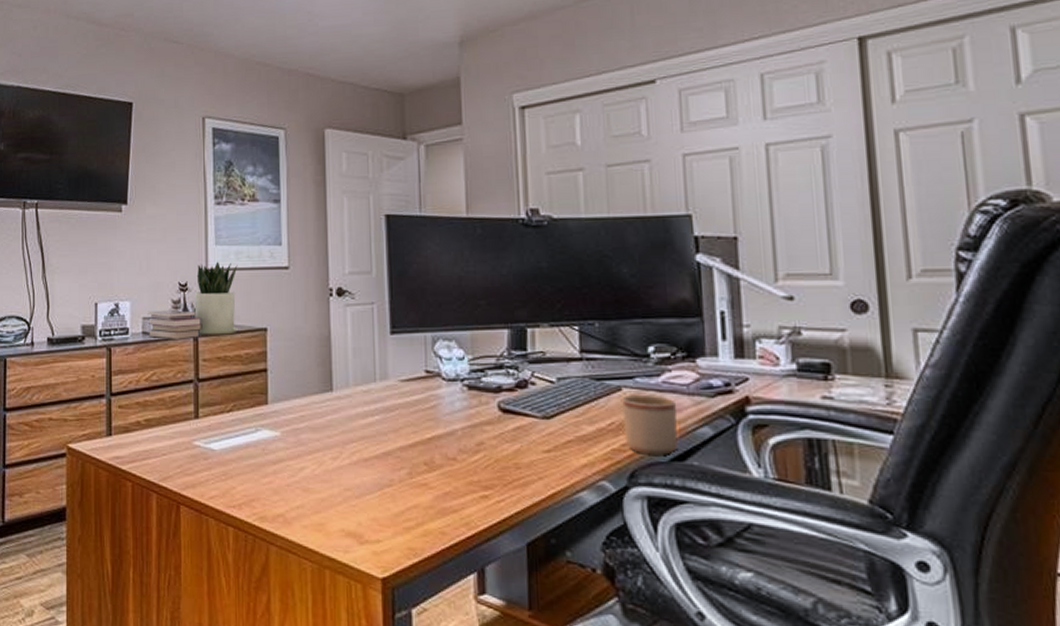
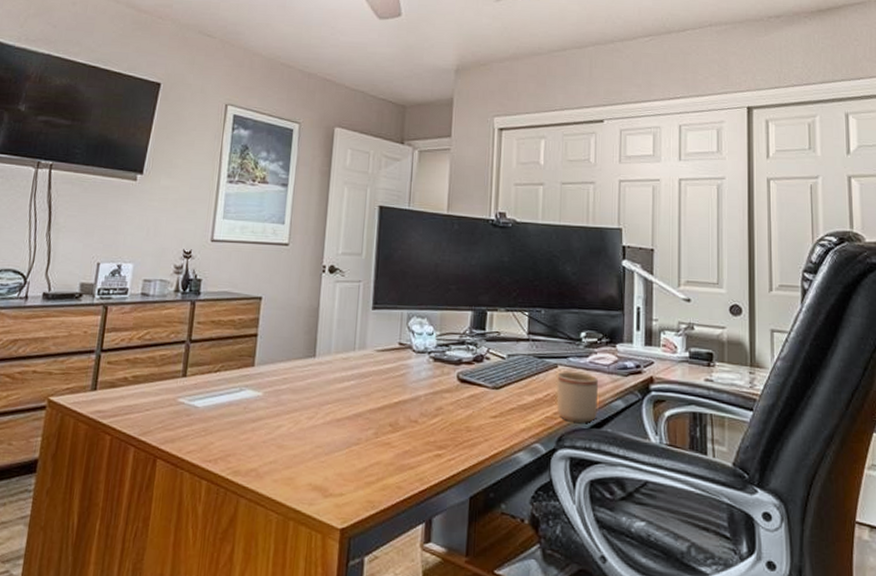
books: present [147,310,202,339] -> none [147,274,202,303]
planter: present [194,261,239,336] -> none [194,233,242,302]

